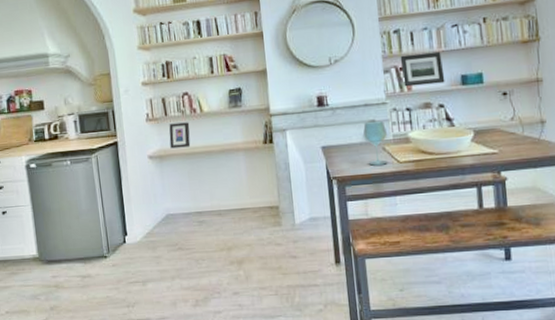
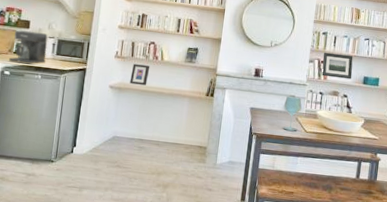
coffee maker: none [30,111,71,152] -> present [8,30,48,65]

